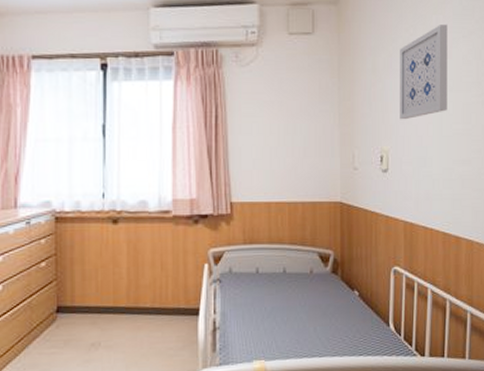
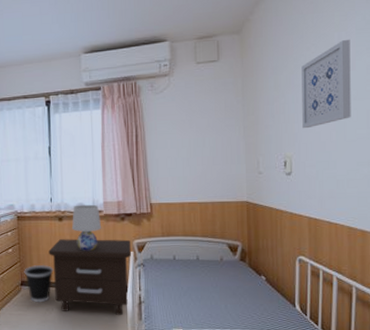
wastebasket: none [61,282,104,336] -> present [24,264,54,303]
nightstand: none [97,247,205,347] -> present [48,239,131,315]
table lamp: none [131,202,170,264] -> present [72,204,102,251]

